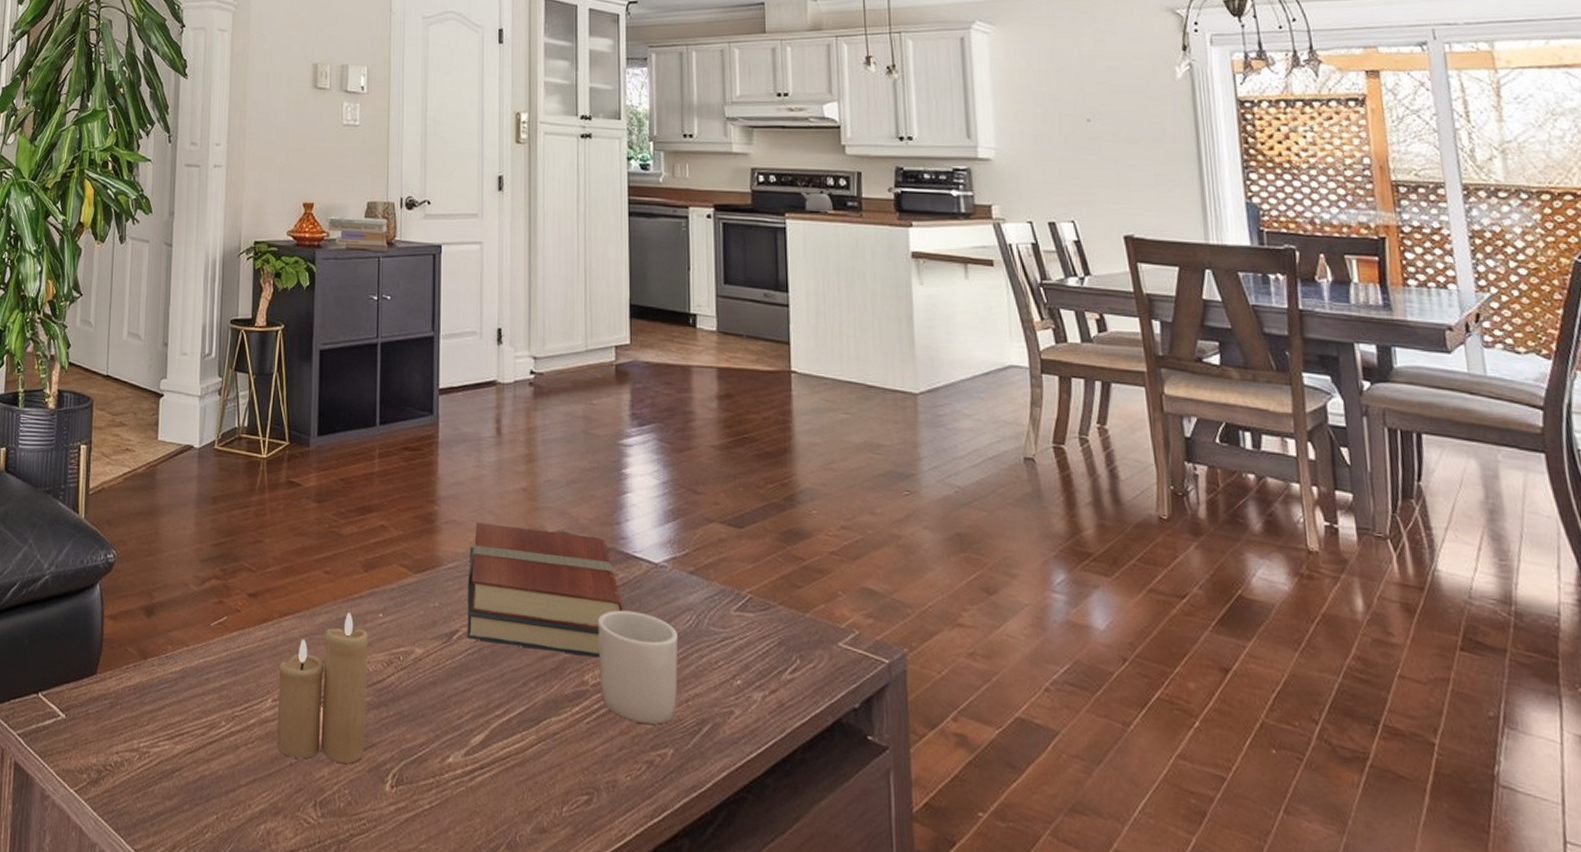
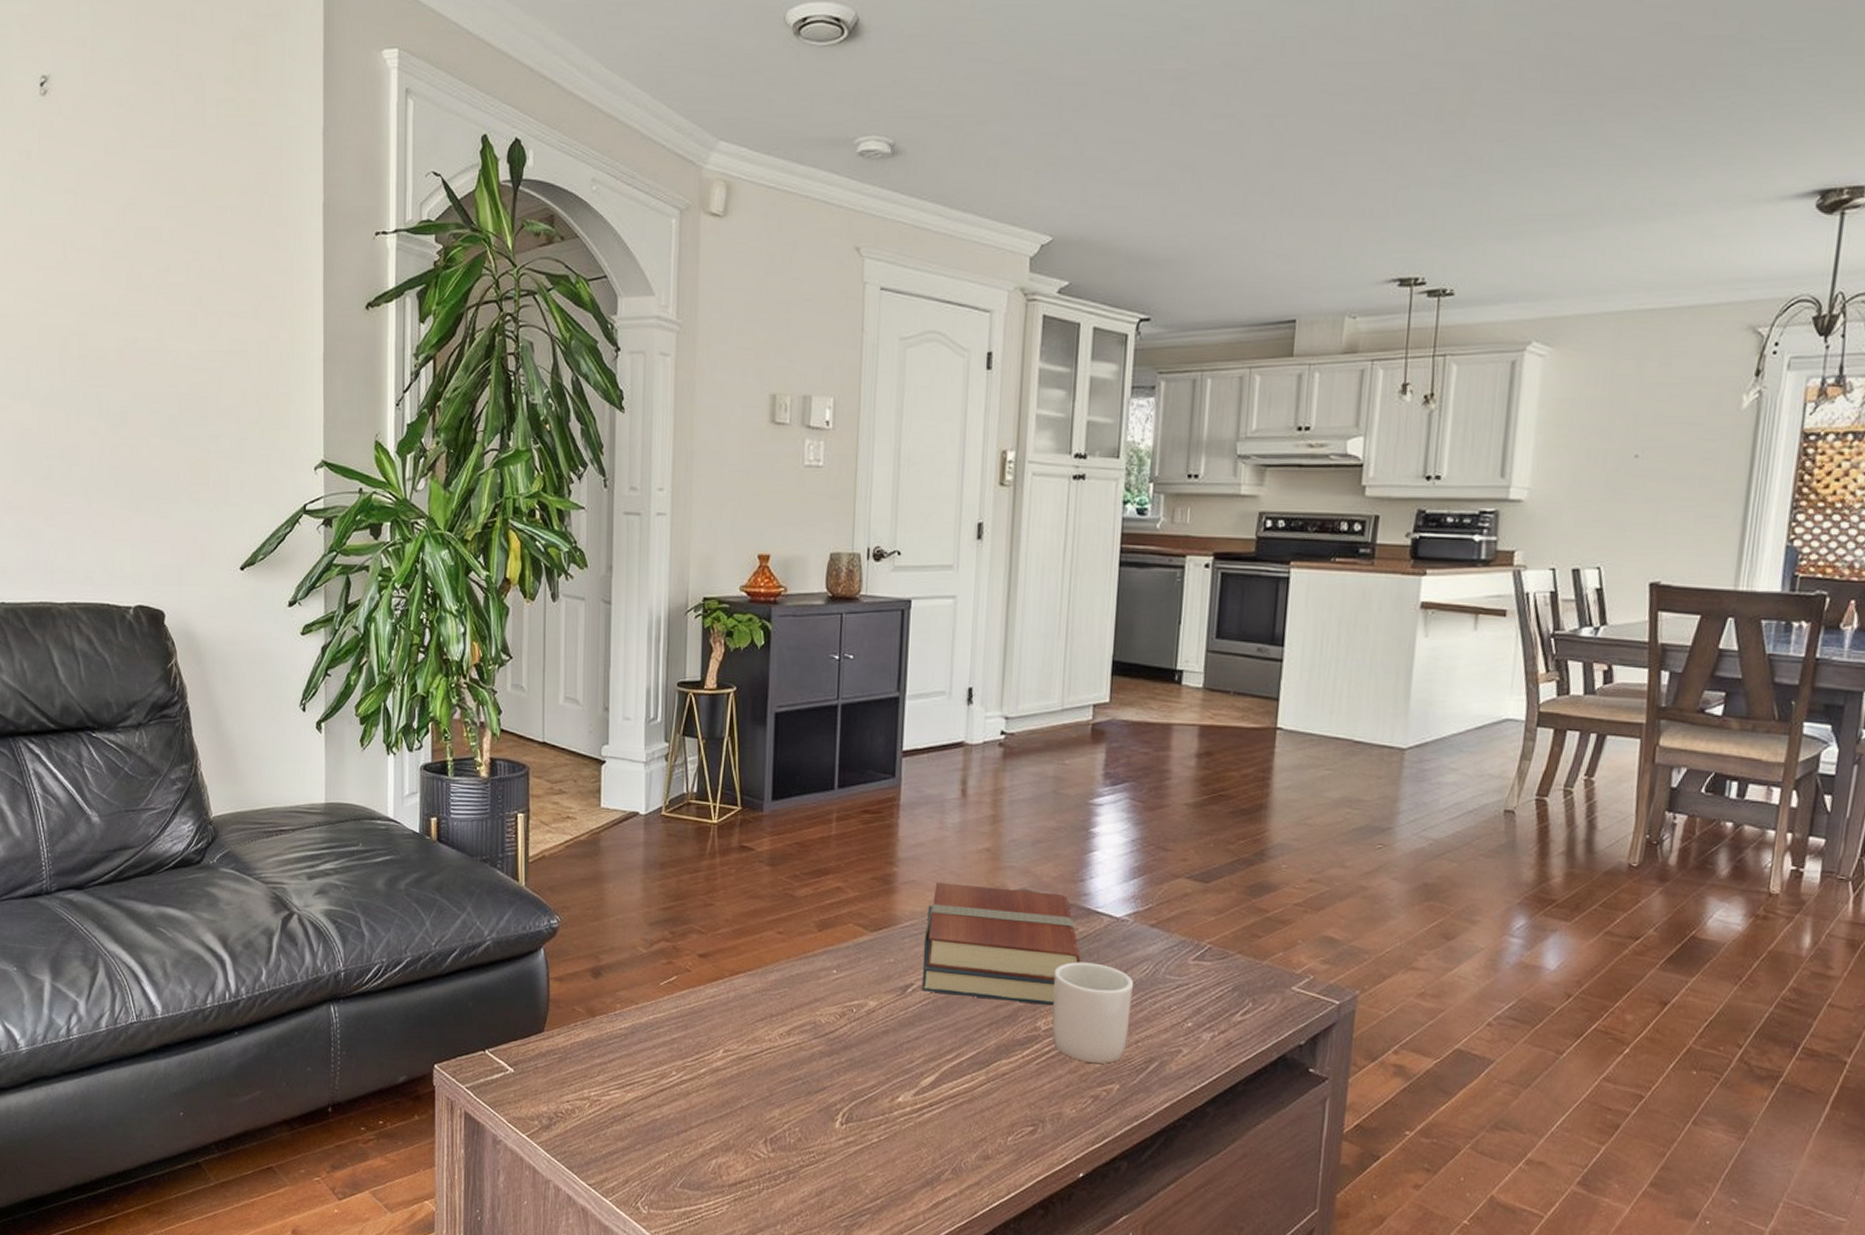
candle: present [275,613,368,764] -> none [727,970,822,1105]
books: present [326,216,389,252] -> none [783,569,853,608]
kettle: present [800,183,835,213] -> none [1309,528,1347,561]

